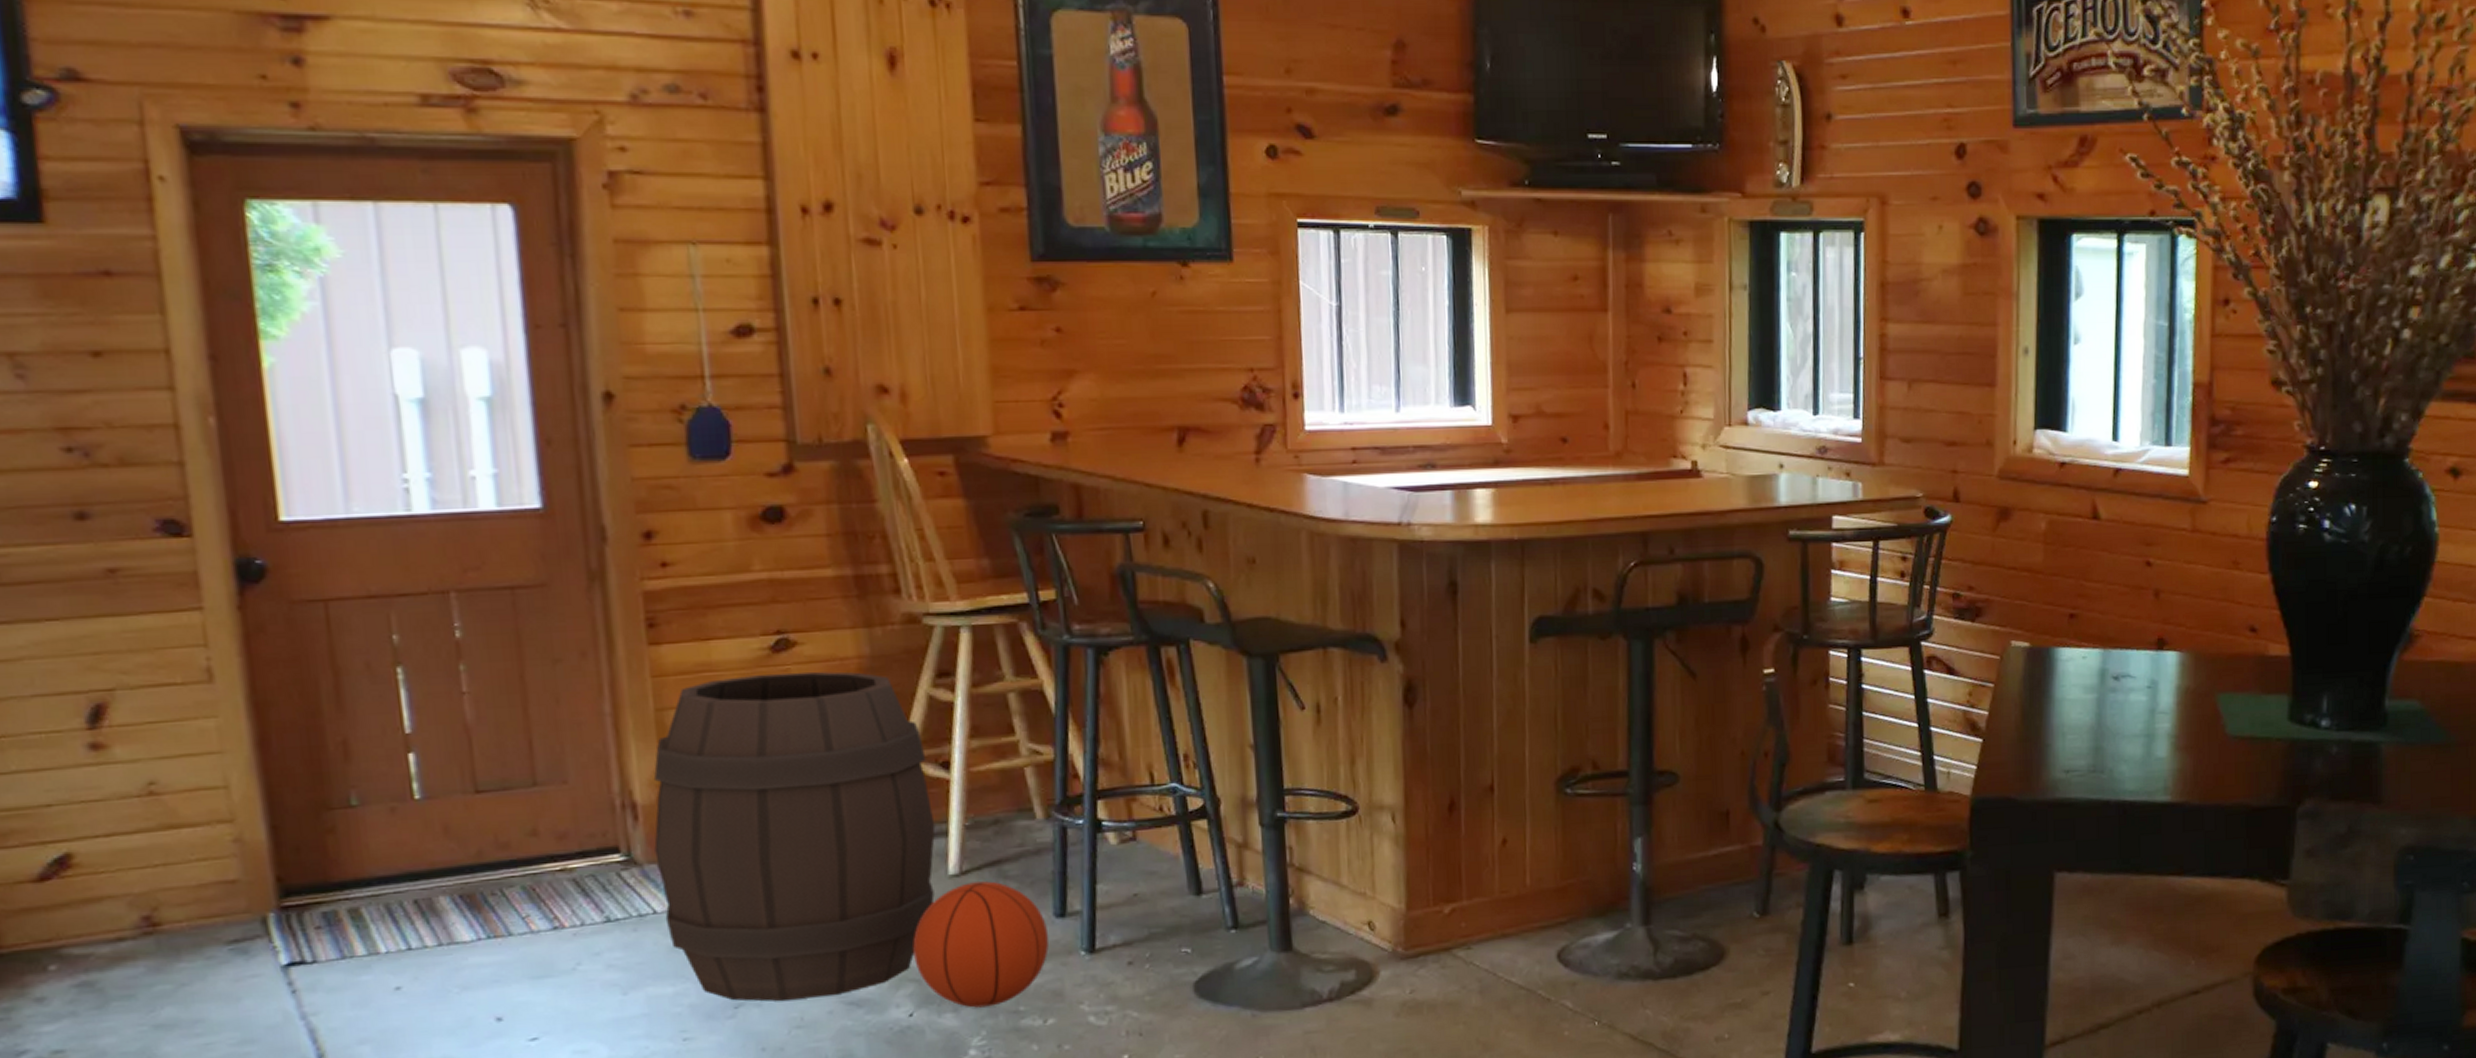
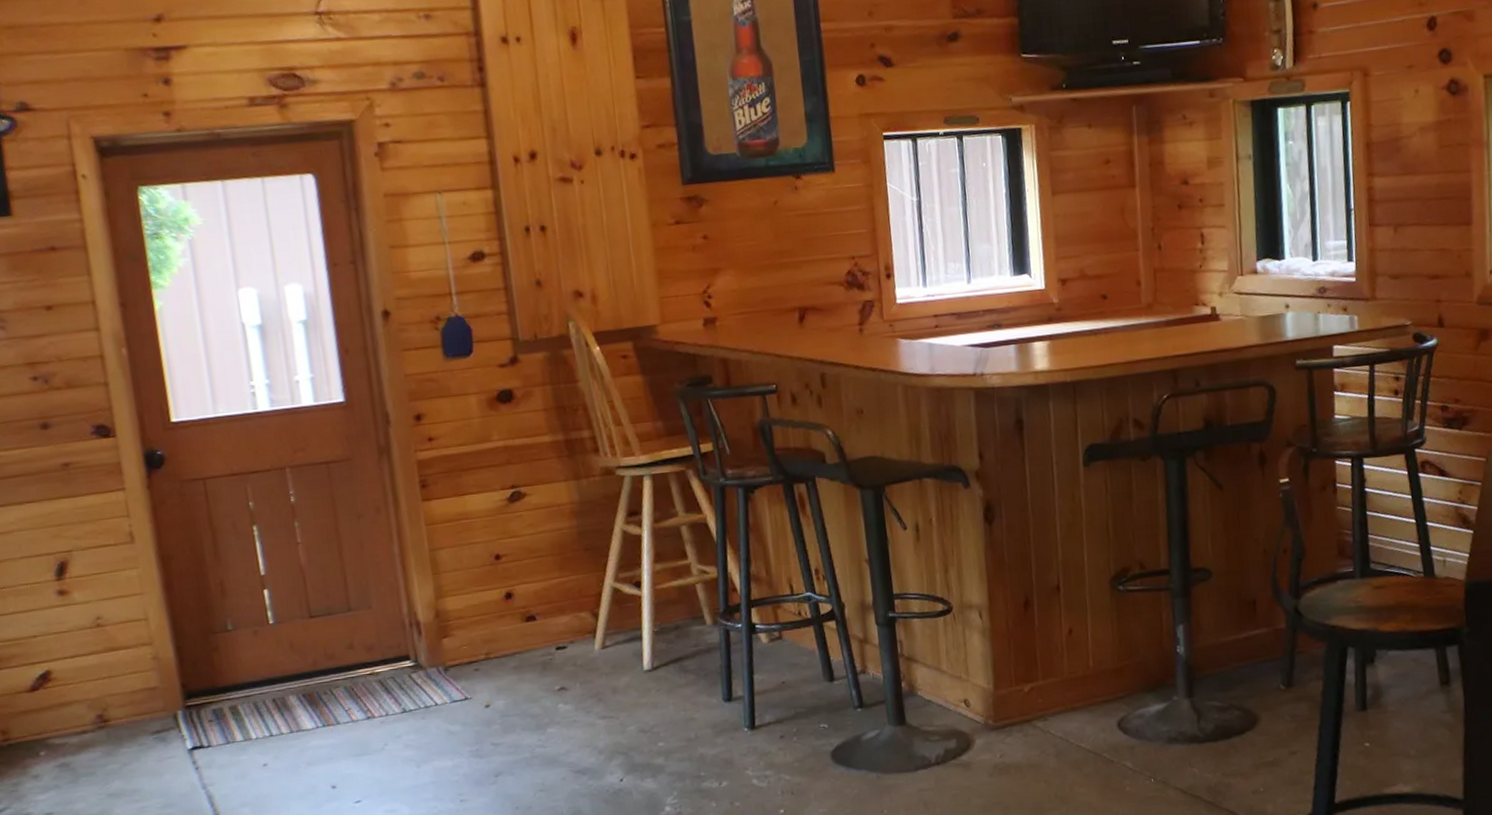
keg: present [654,671,936,1001] -> none [431,515,635,771]
basketball: present [913,881,1050,1008] -> none [620,674,721,774]

